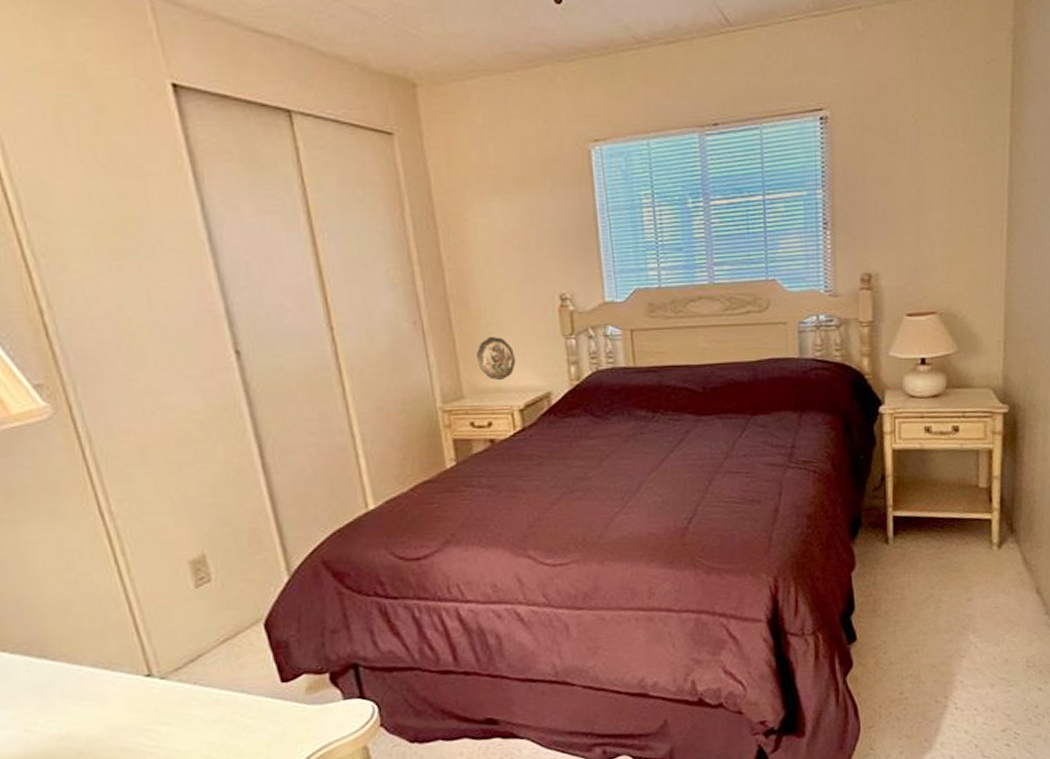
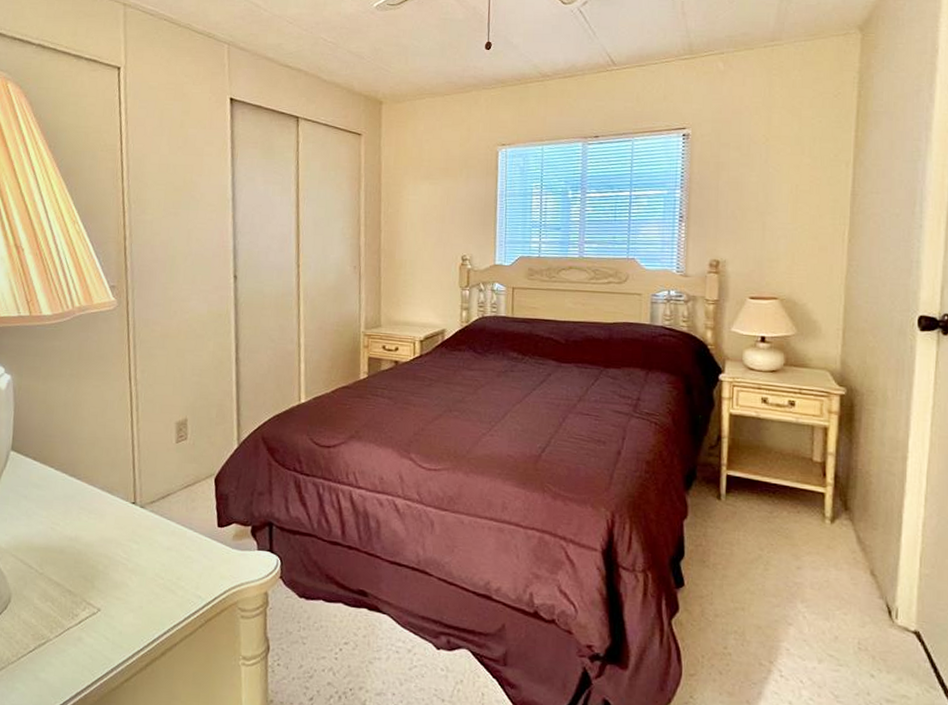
decorative plate: present [477,336,515,381] -> none [395,282,422,317]

